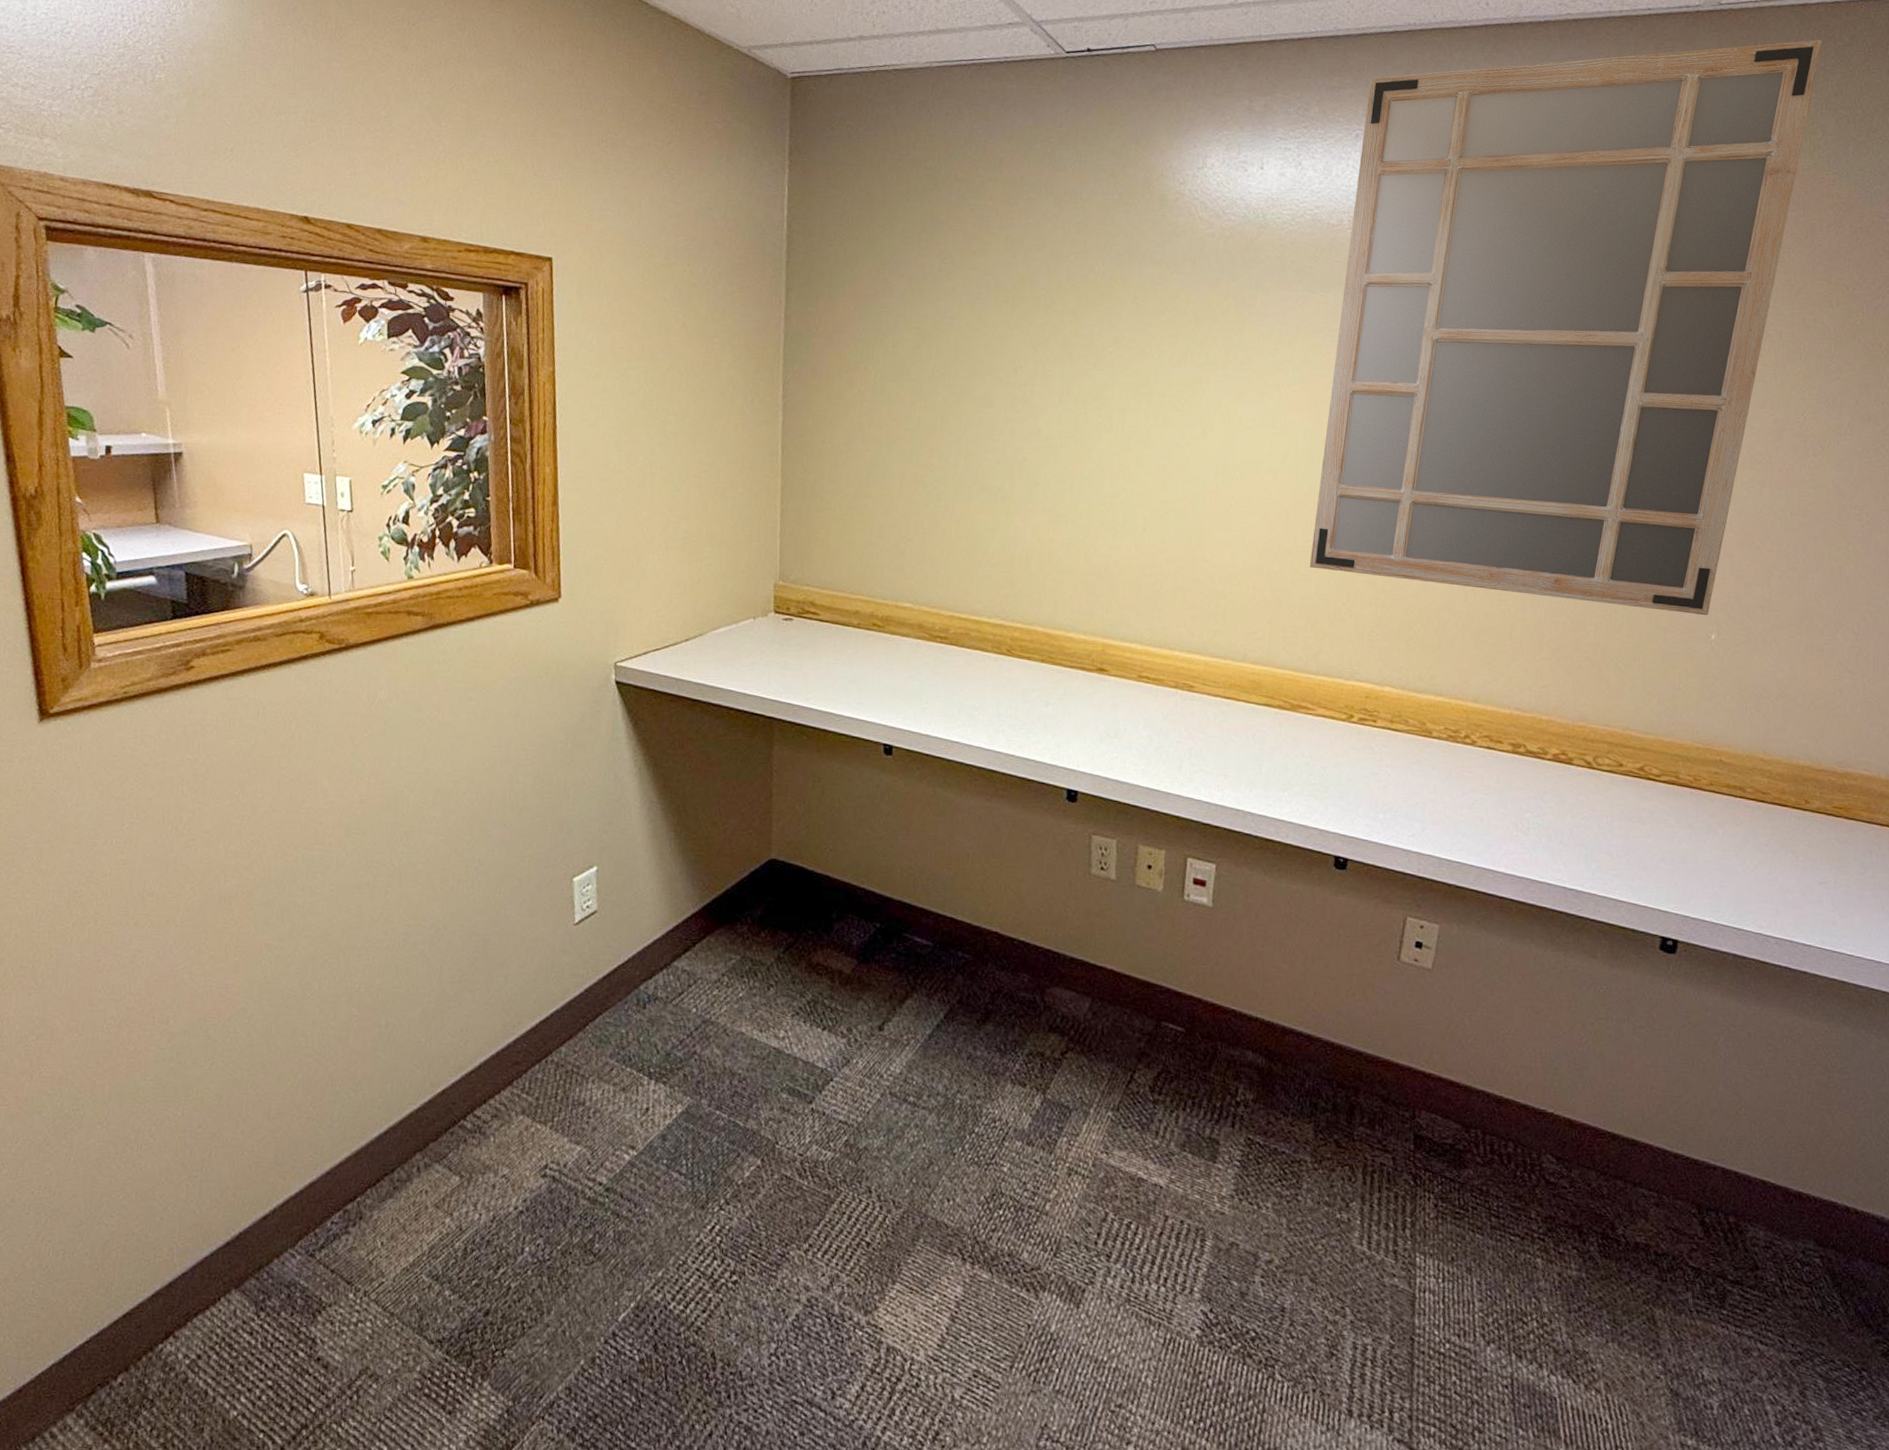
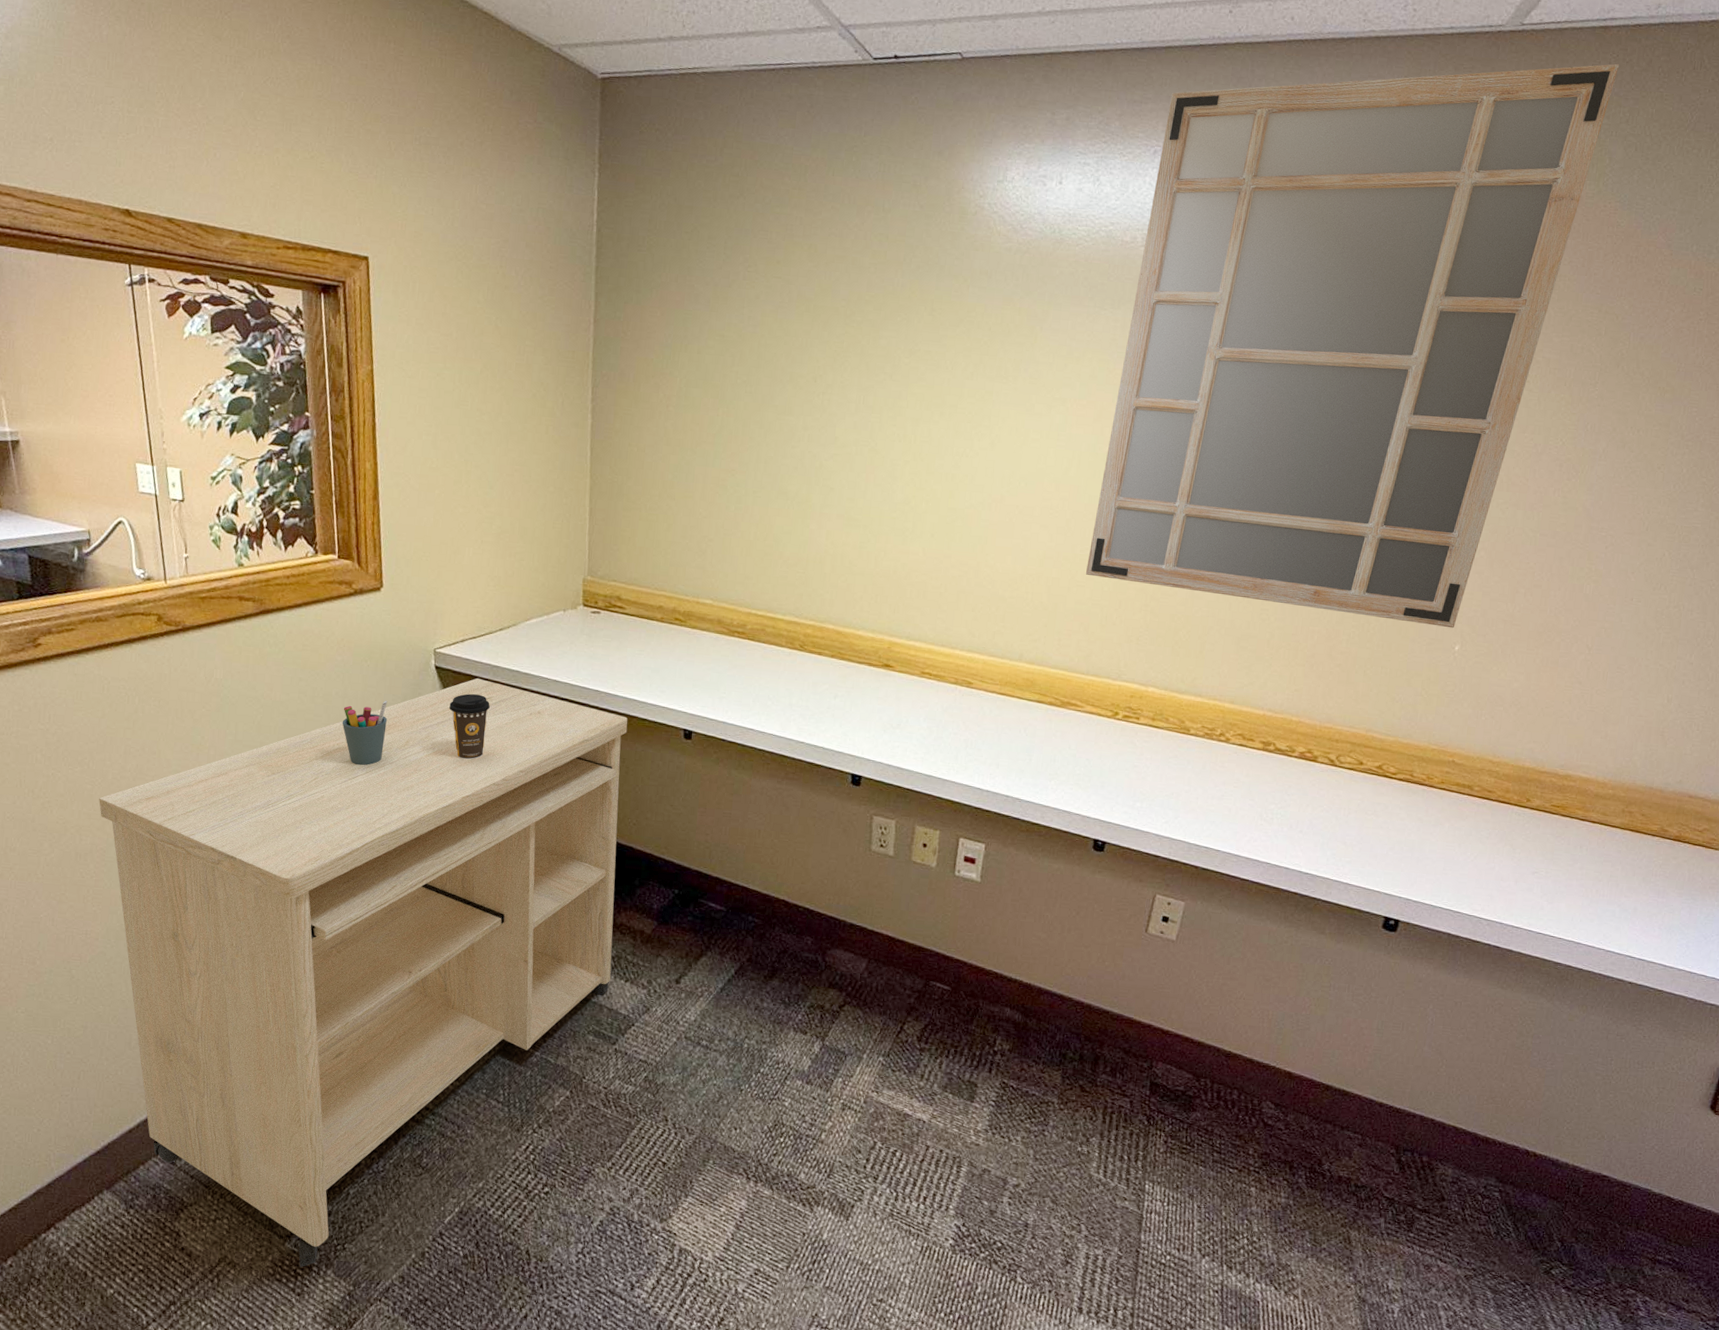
desk: none [247,693,823,1380] -> present [99,678,628,1268]
pen holder: none [514,719,564,792] -> present [342,700,388,766]
coffee cup: none [630,710,674,783] -> present [449,694,490,760]

